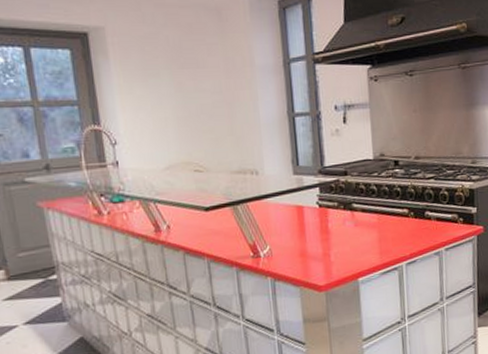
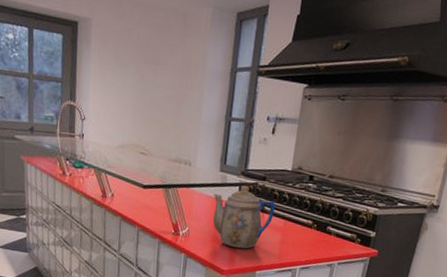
teapot: none [292,184,365,258] -> present [213,185,275,249]

